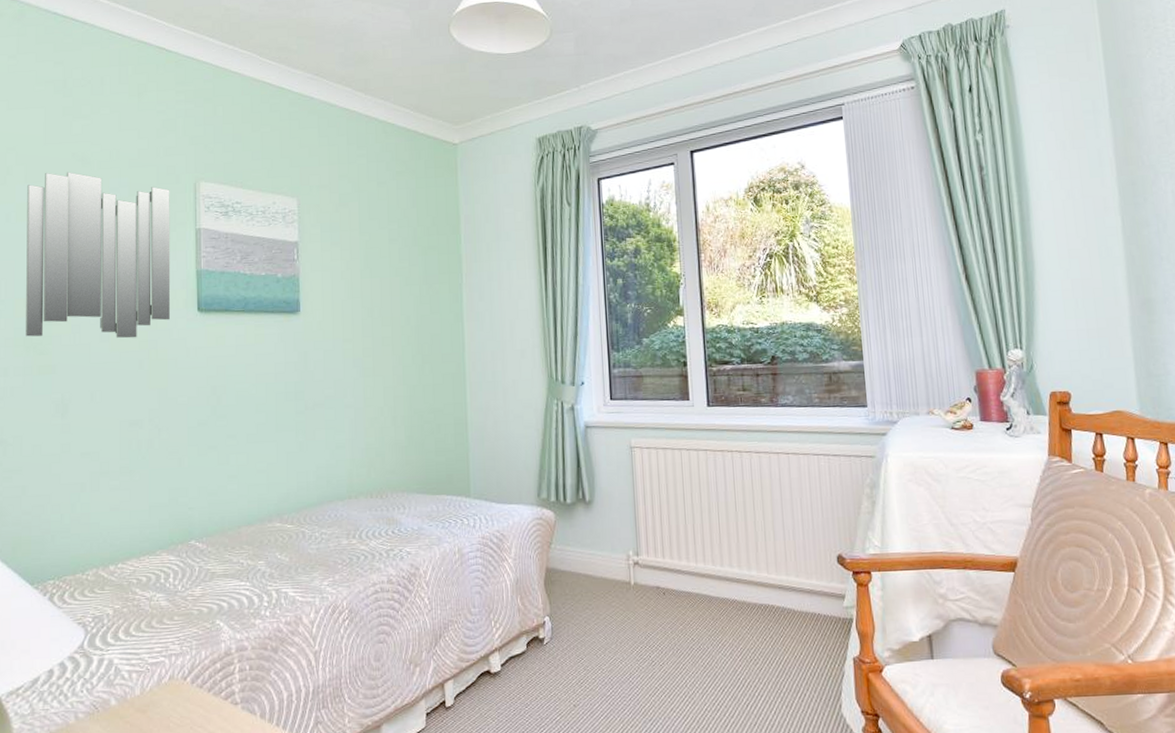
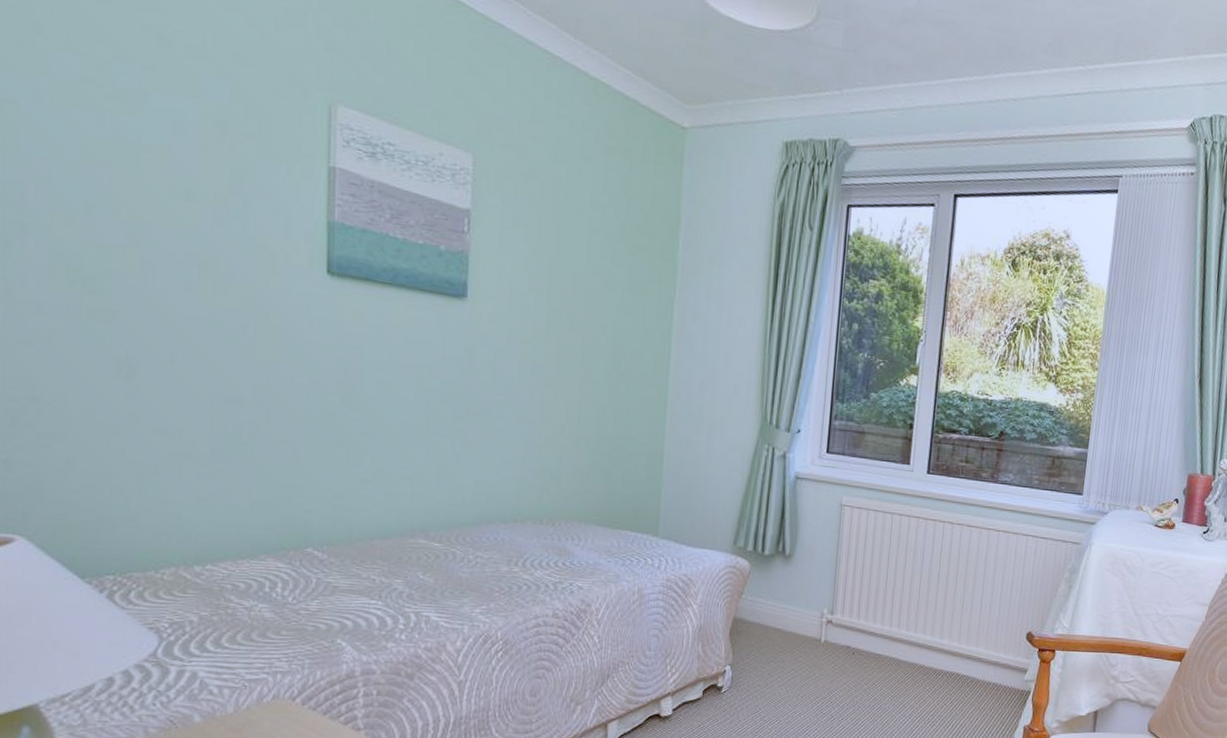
home mirror: present [26,172,171,339] -> none [70,43,293,294]

